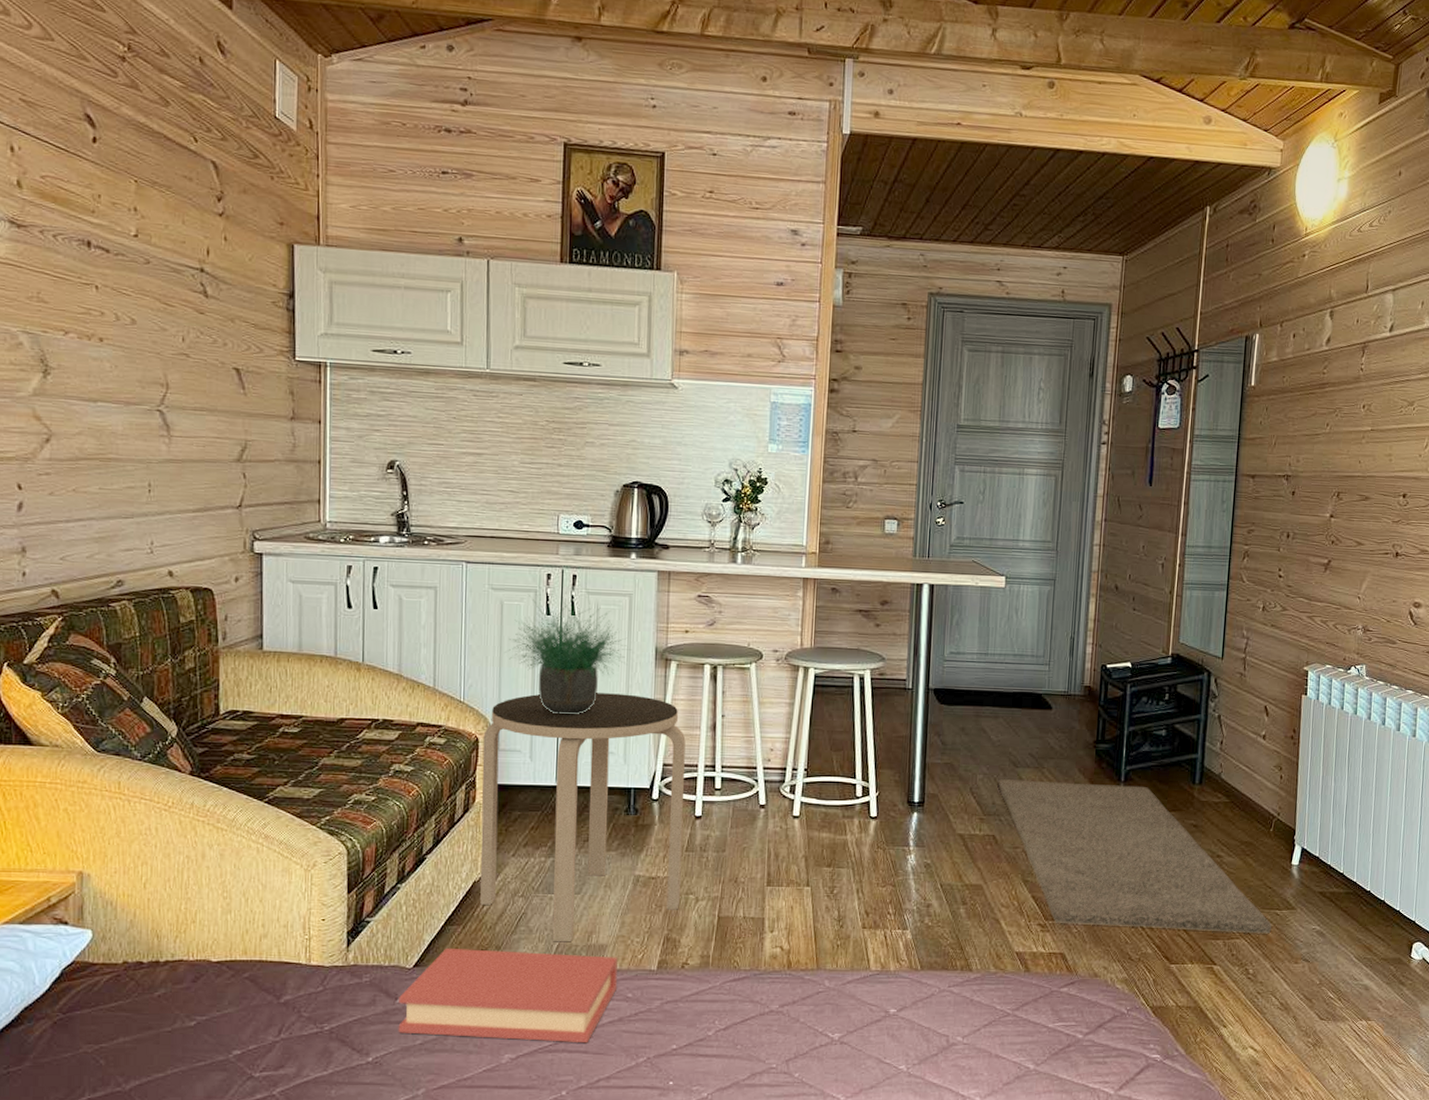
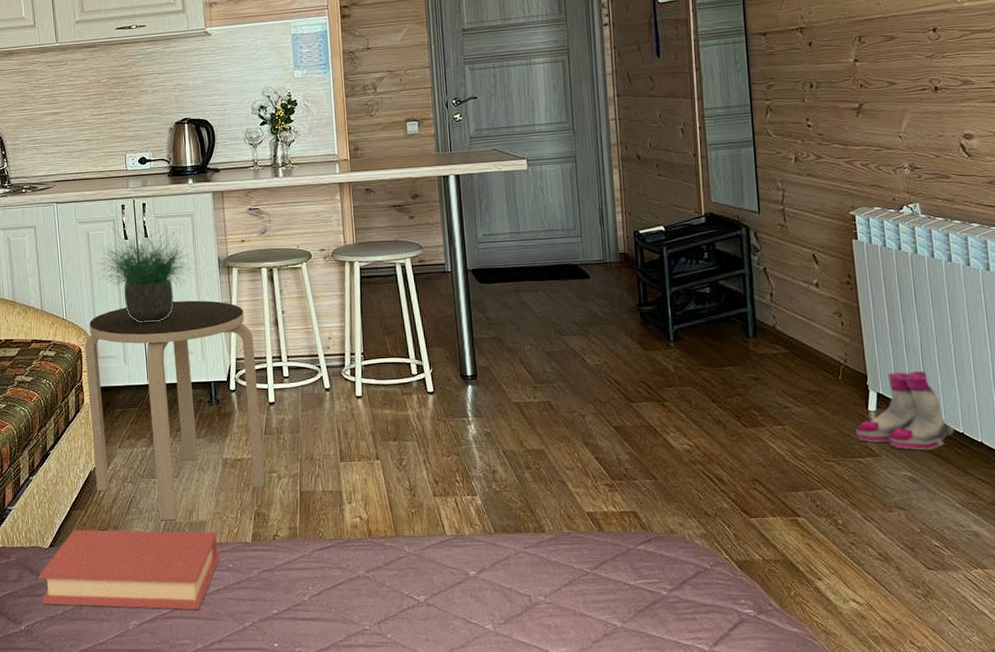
rug: present [999,779,1272,934] -> none [547,343,857,483]
boots: none [1278,829,1364,906] -> present [856,371,955,450]

